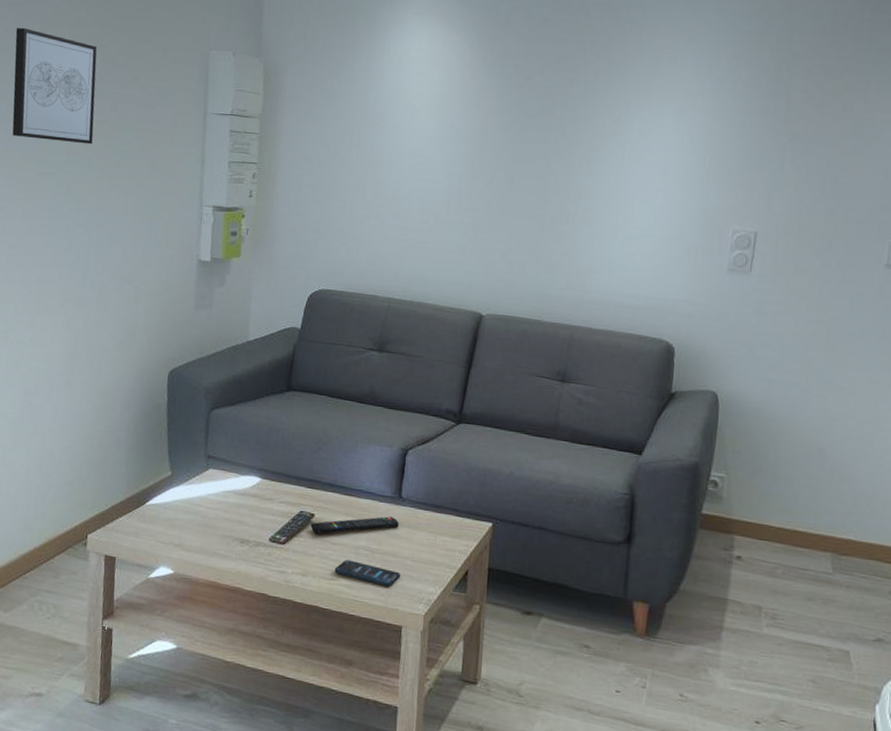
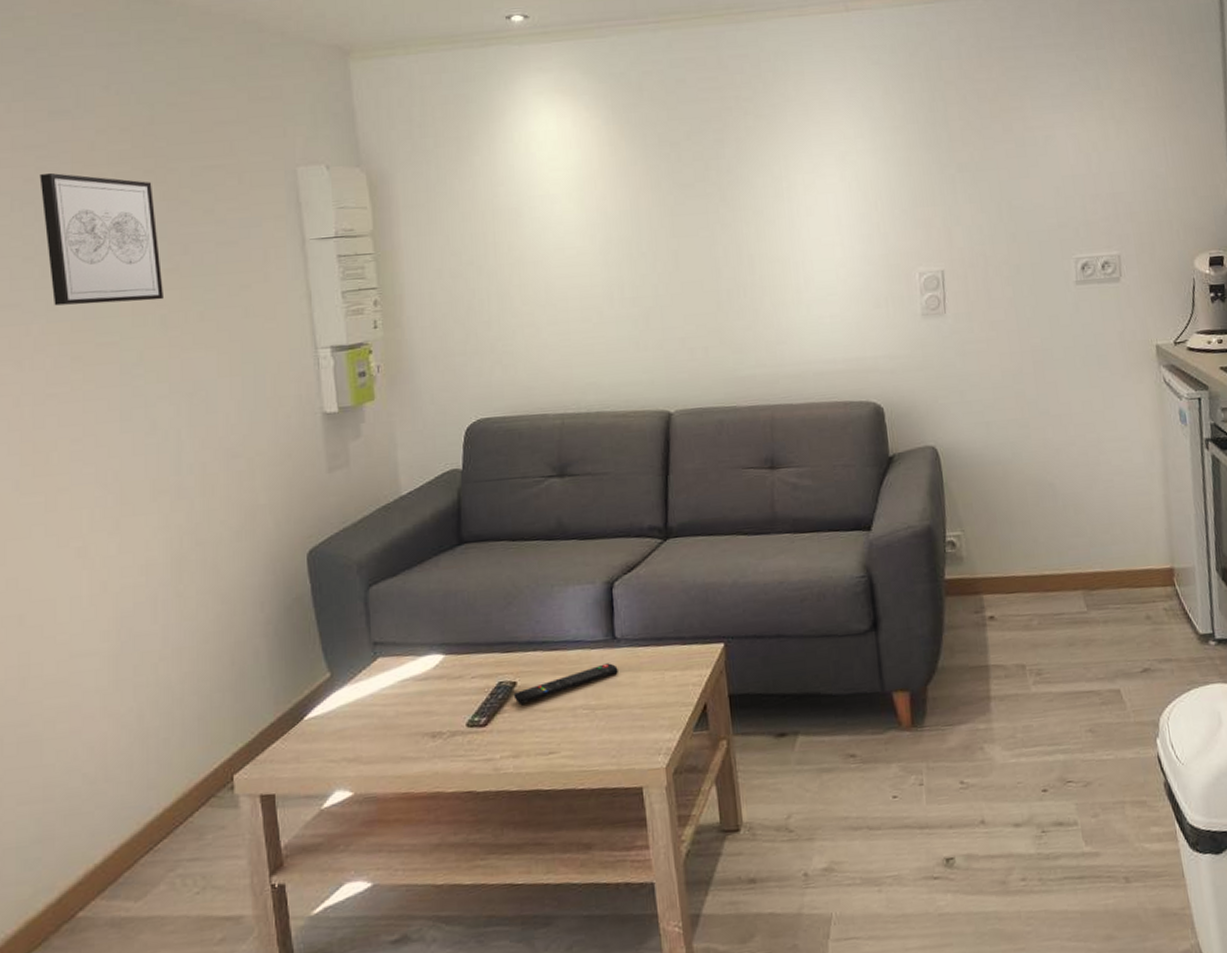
smartphone: present [334,559,401,586] -> none [551,724,631,746]

